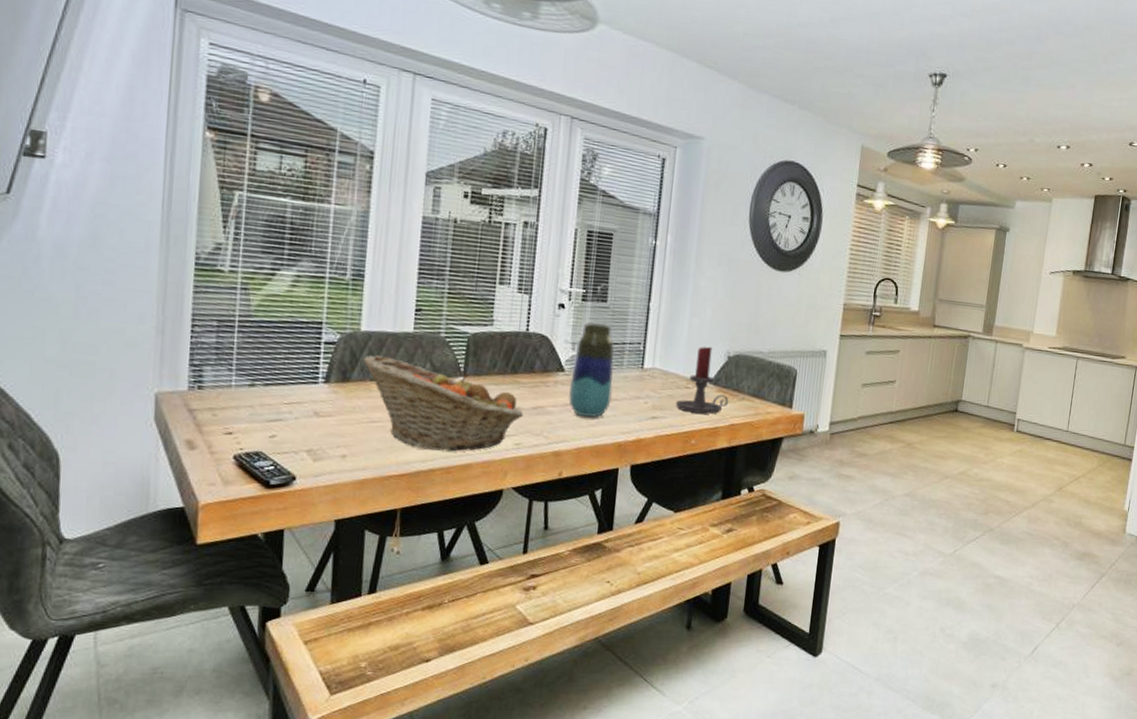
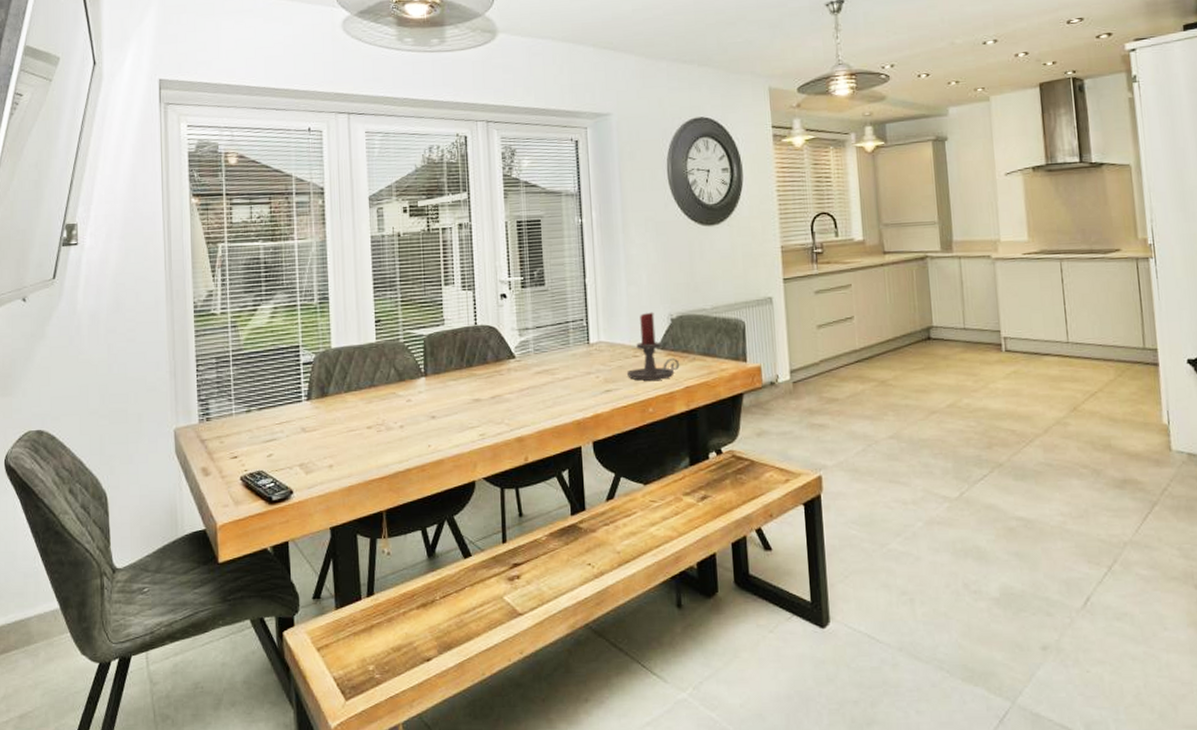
fruit basket: present [362,355,523,452] -> none [335,368,483,451]
vase: present [568,322,615,418] -> none [521,306,564,400]

